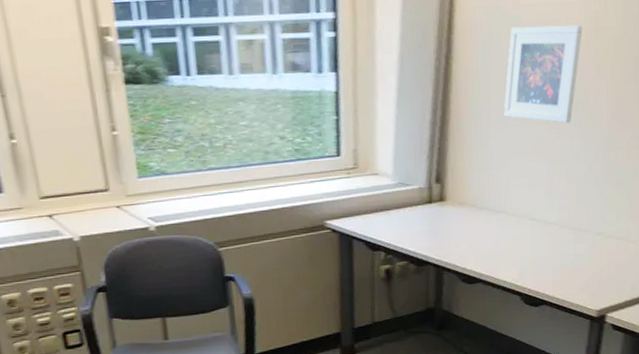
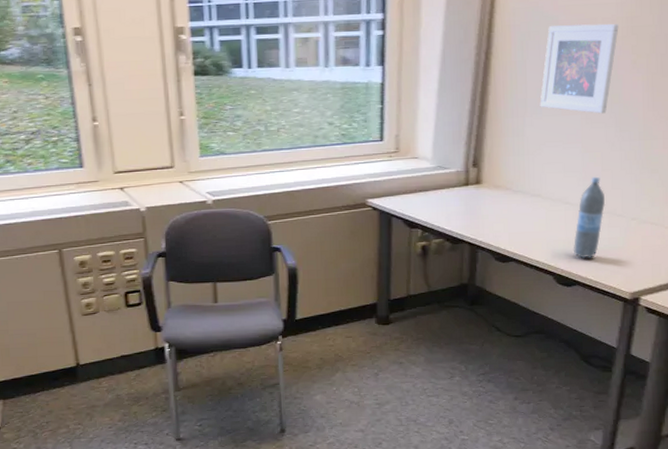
water bottle: none [539,190,572,277] -> present [573,176,606,259]

